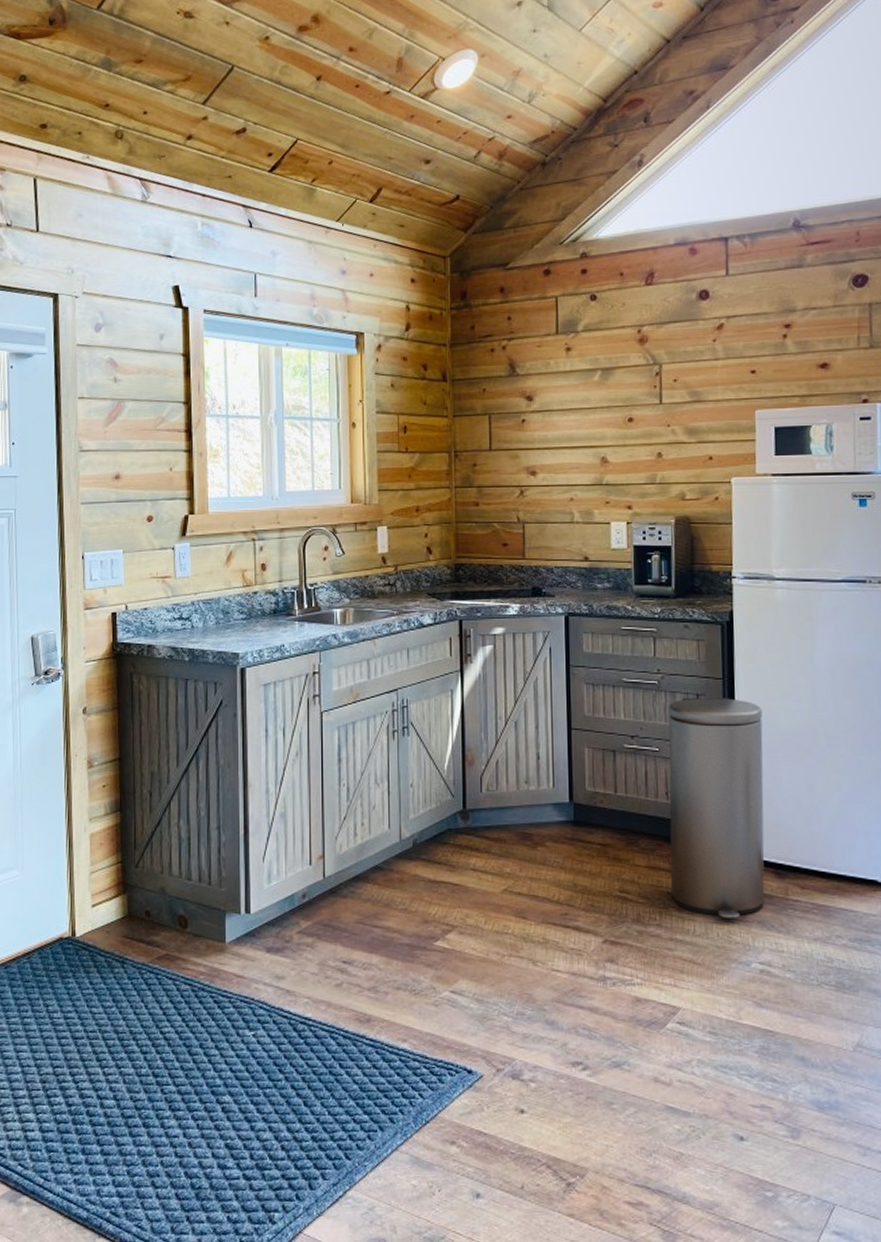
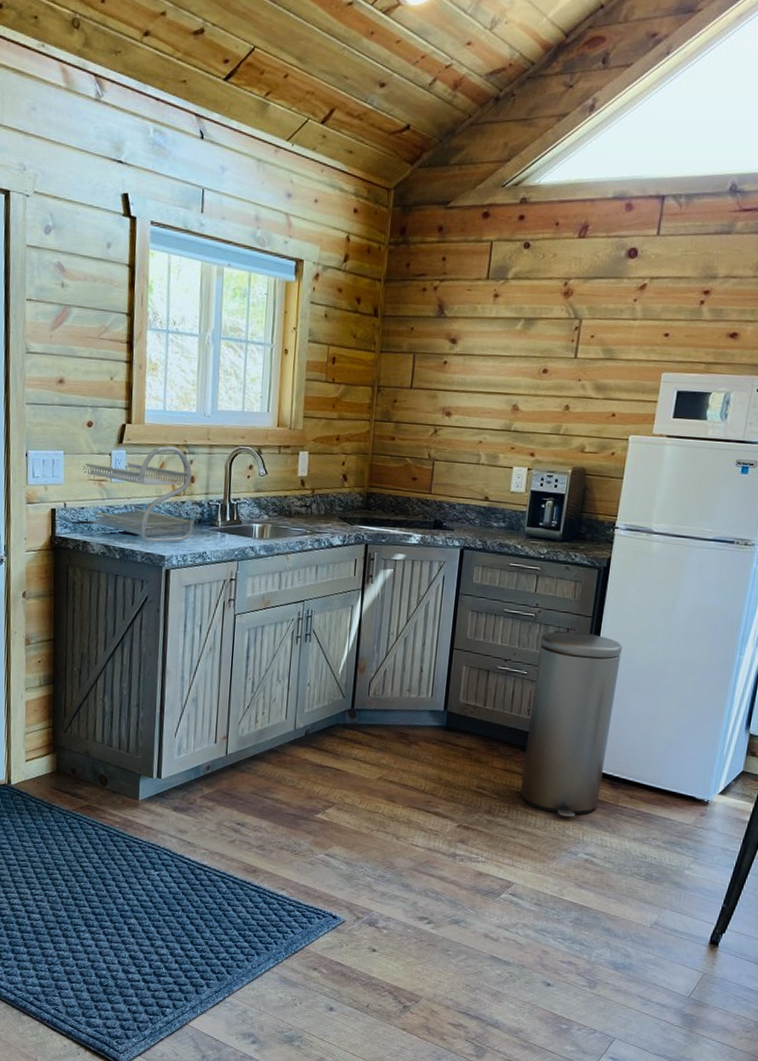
dish rack: none [130,534,269,640] -> present [67,446,195,544]

